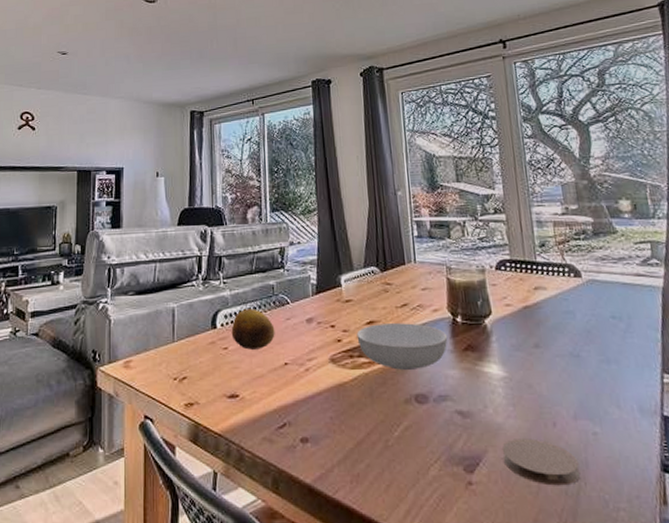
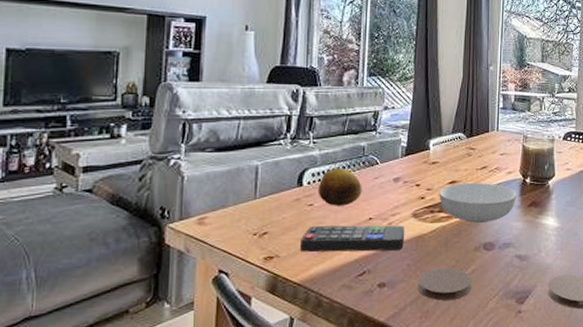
remote control: none [218,370,325,401] -> present [301,225,405,252]
coaster: none [343,423,406,463] -> present [418,267,471,301]

